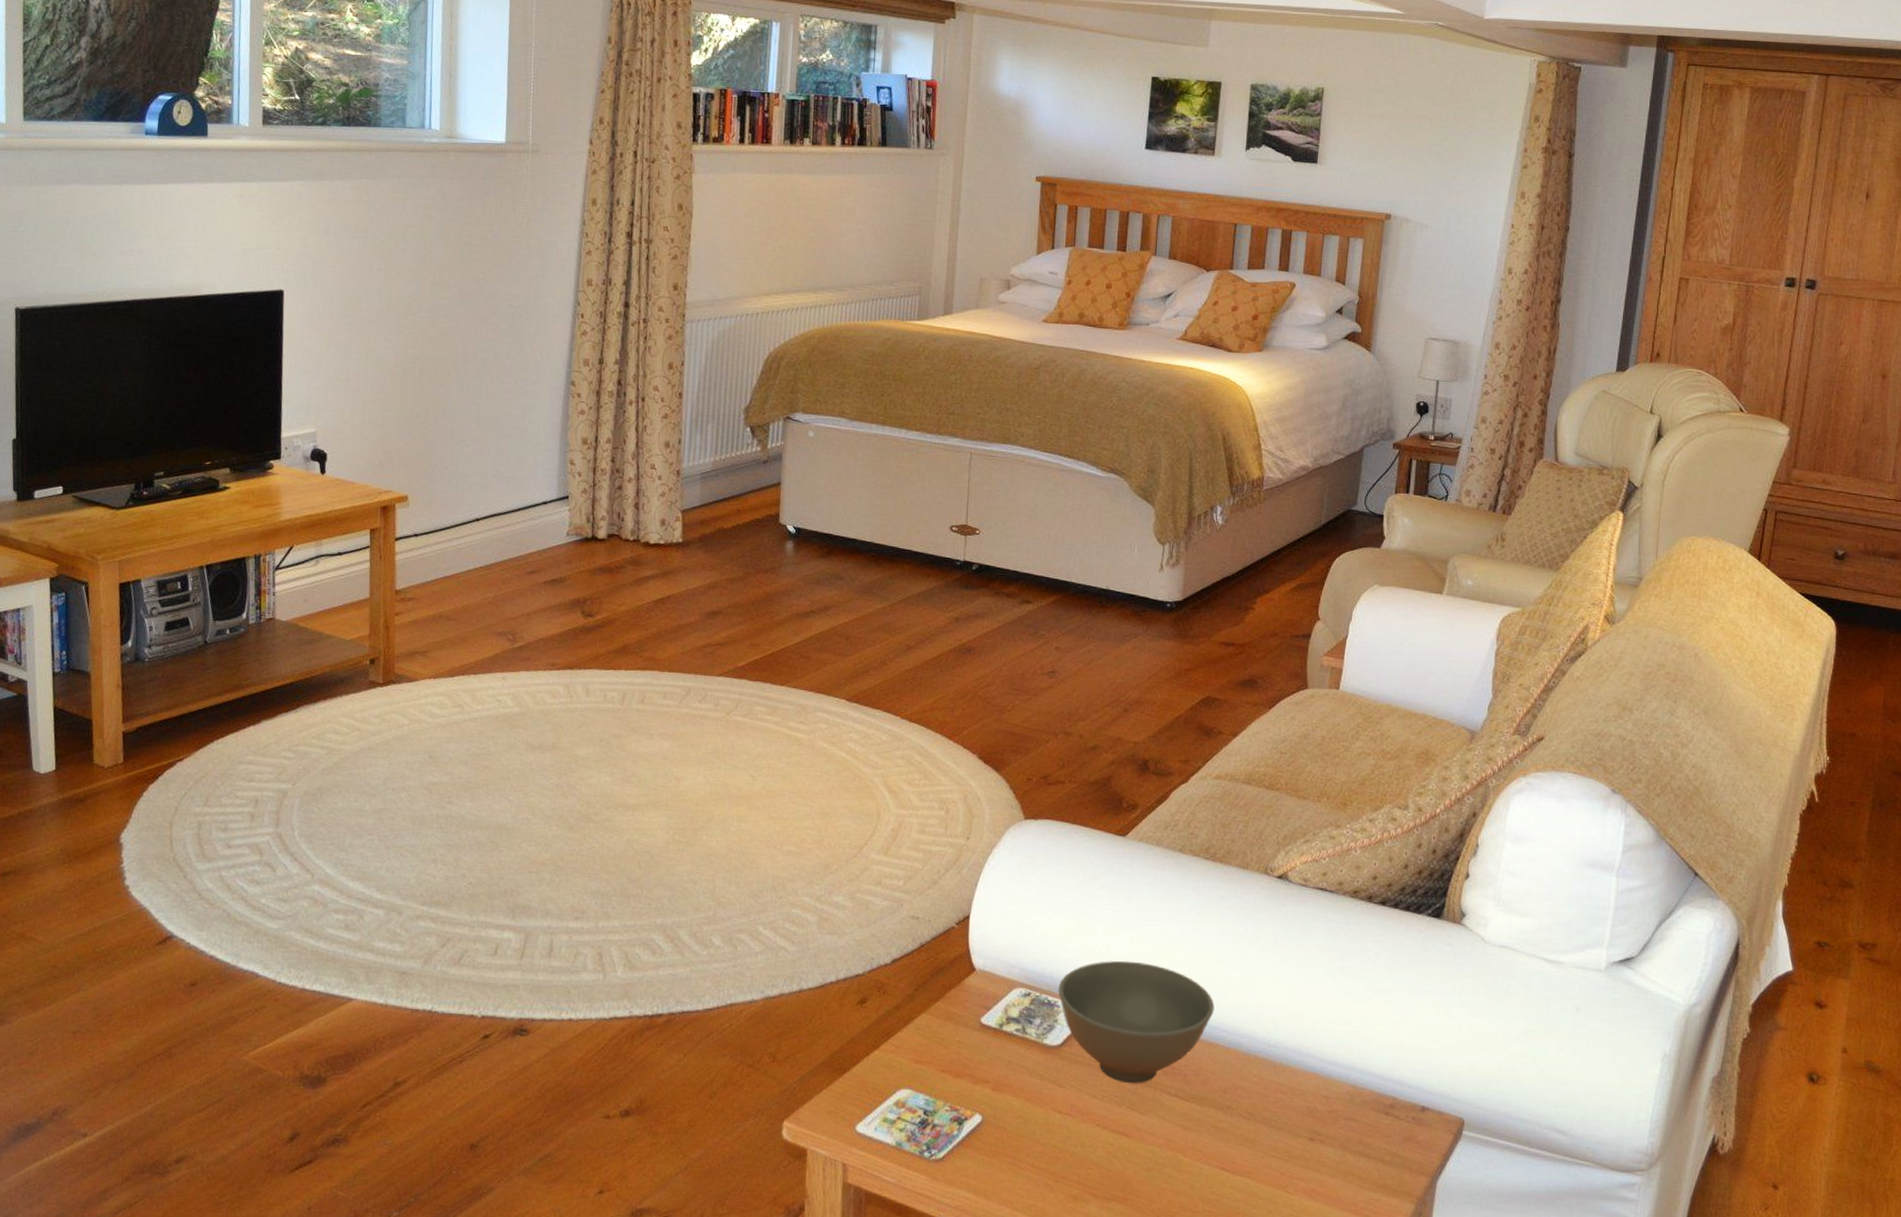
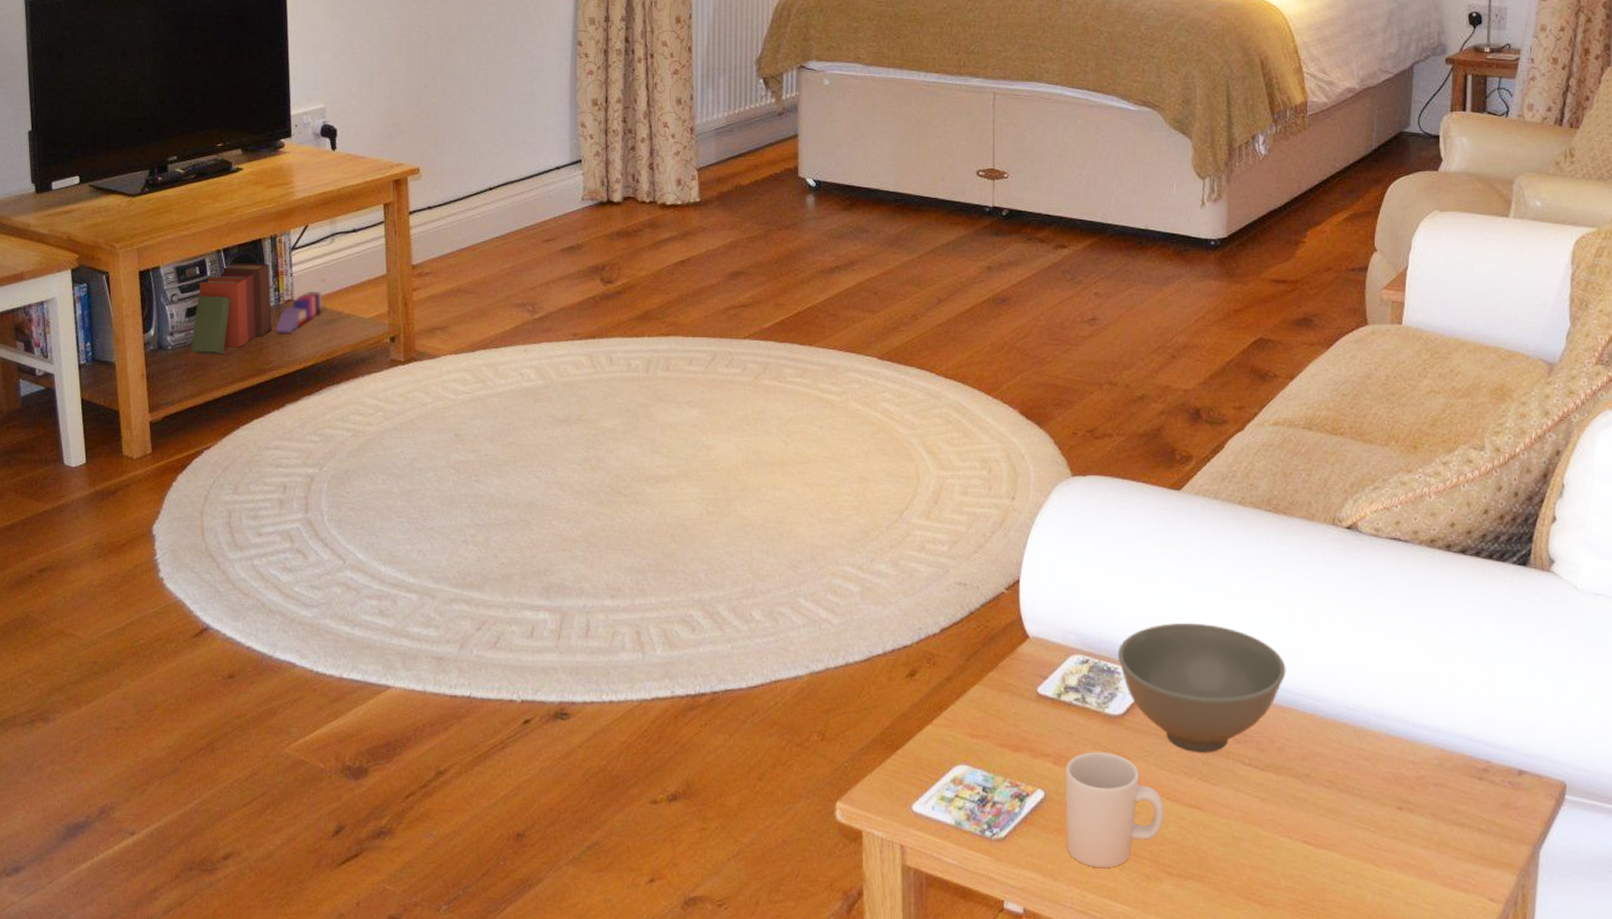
books: none [168,580,253,668] -> present [190,263,272,354]
books: none [255,611,306,653] -> present [276,292,324,336]
mug: none [1000,1080,1094,1189] -> present [1065,752,1164,868]

